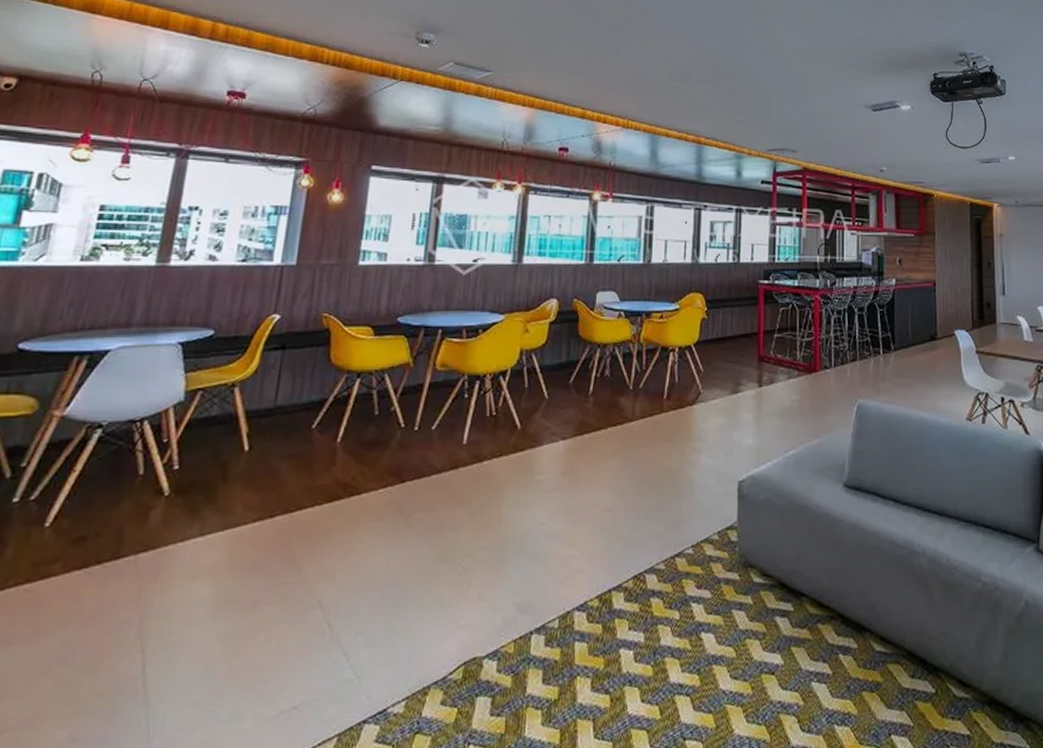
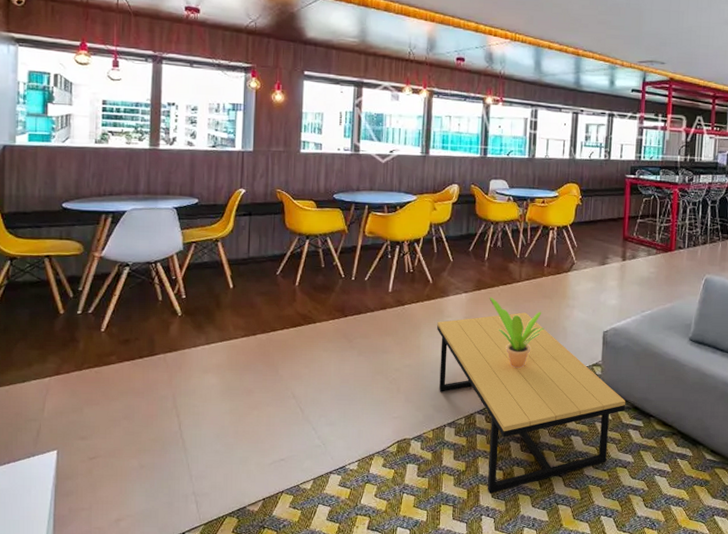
coffee table: none [525,462,769,732] -> present [437,312,625,494]
potted plant: none [594,443,665,541] -> present [489,297,545,369]

